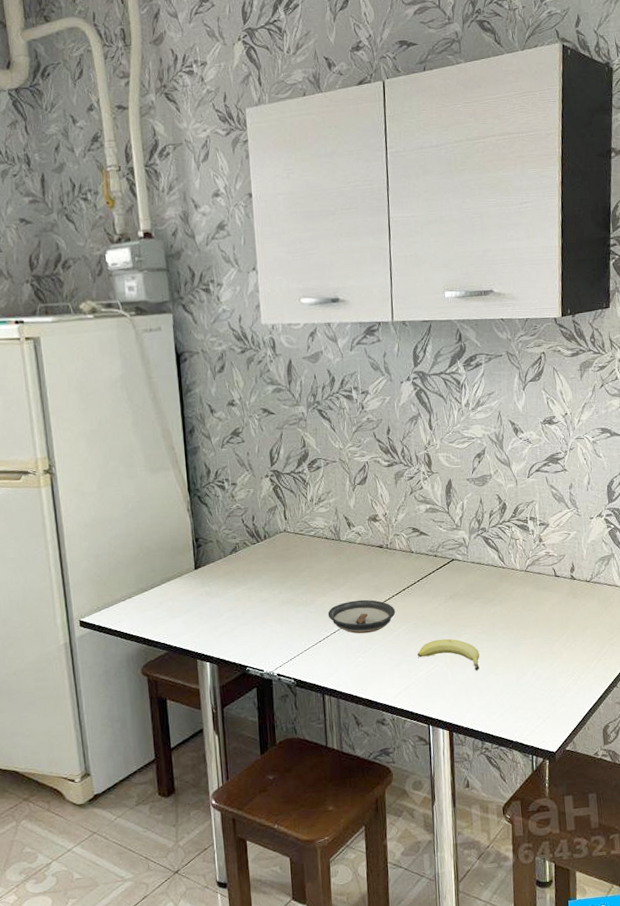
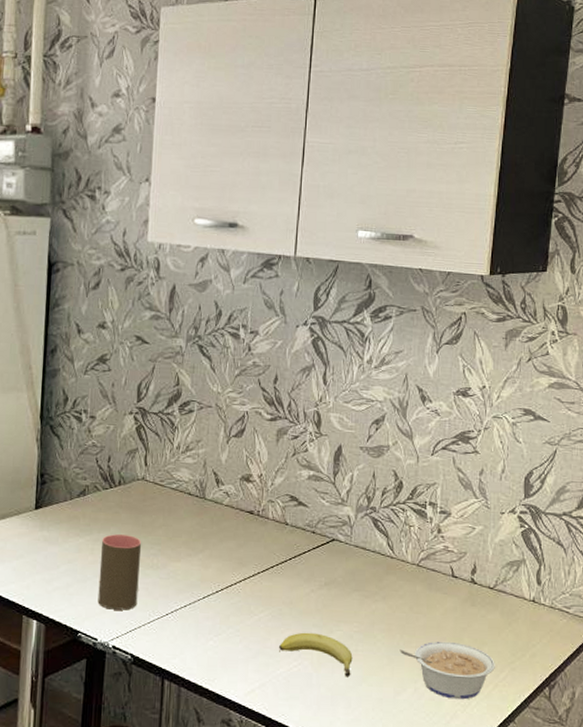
cup: none [256,580,294,644] -> present [97,534,142,610]
saucer: present [327,599,396,634] -> none [180,571,260,613]
legume: none [518,629,597,676] -> present [400,641,495,700]

